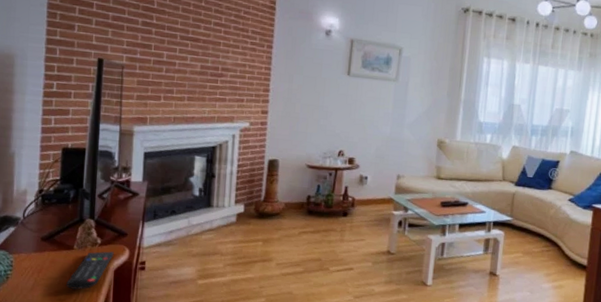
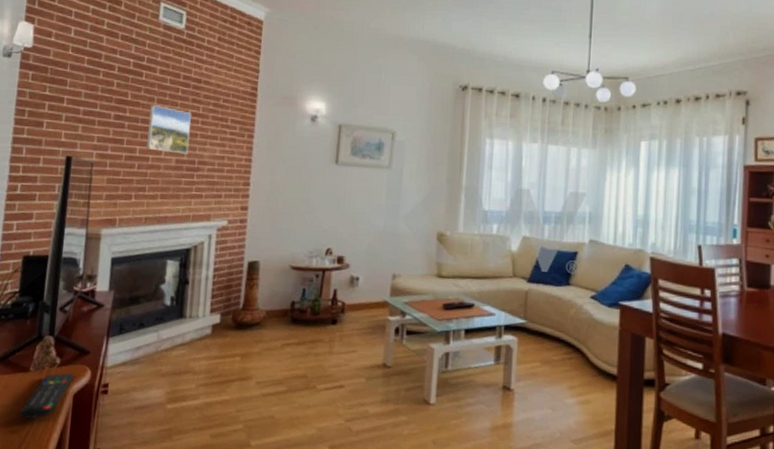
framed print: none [173,13,214,61] -> present [146,105,191,154]

